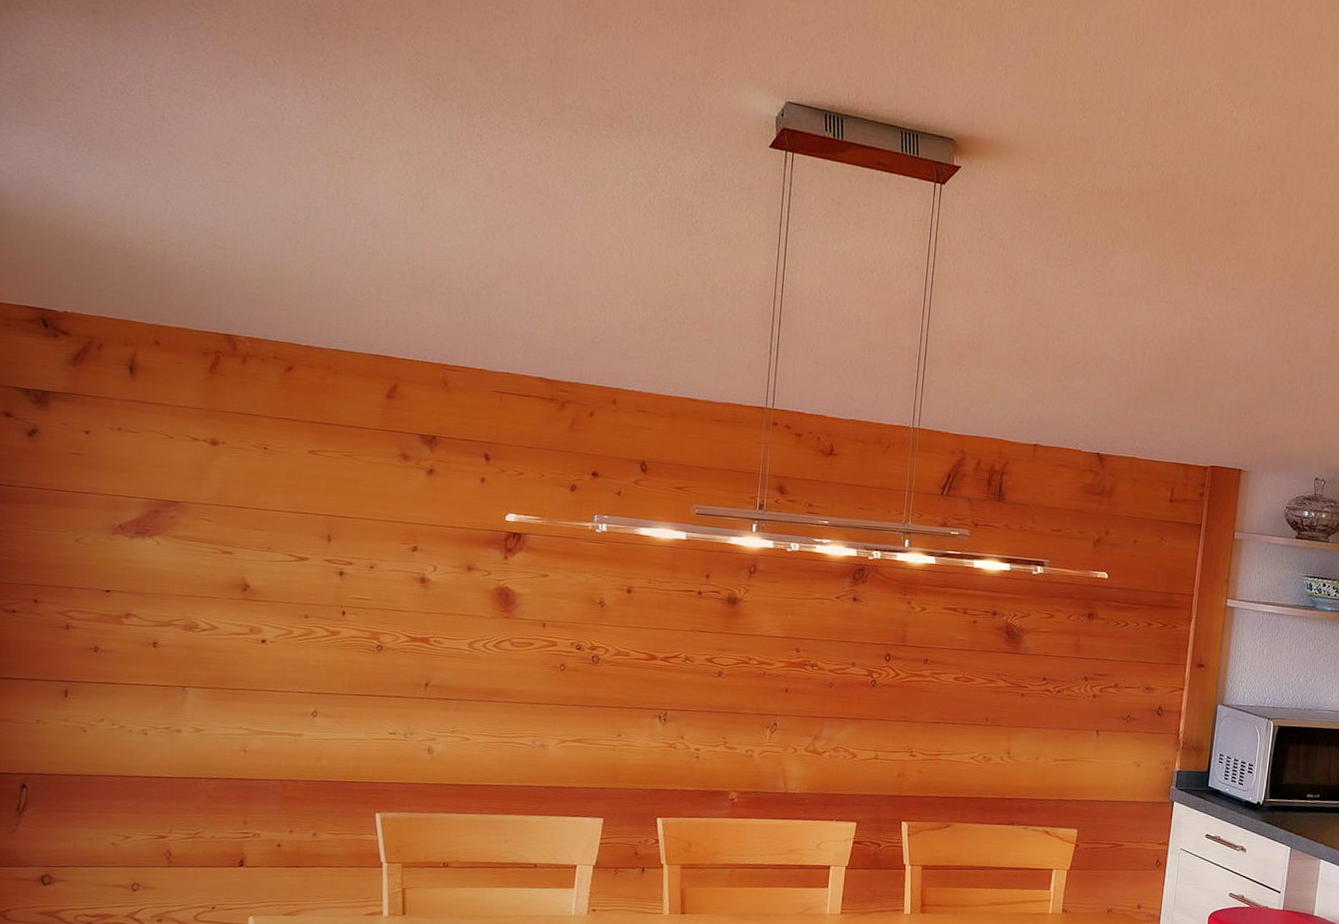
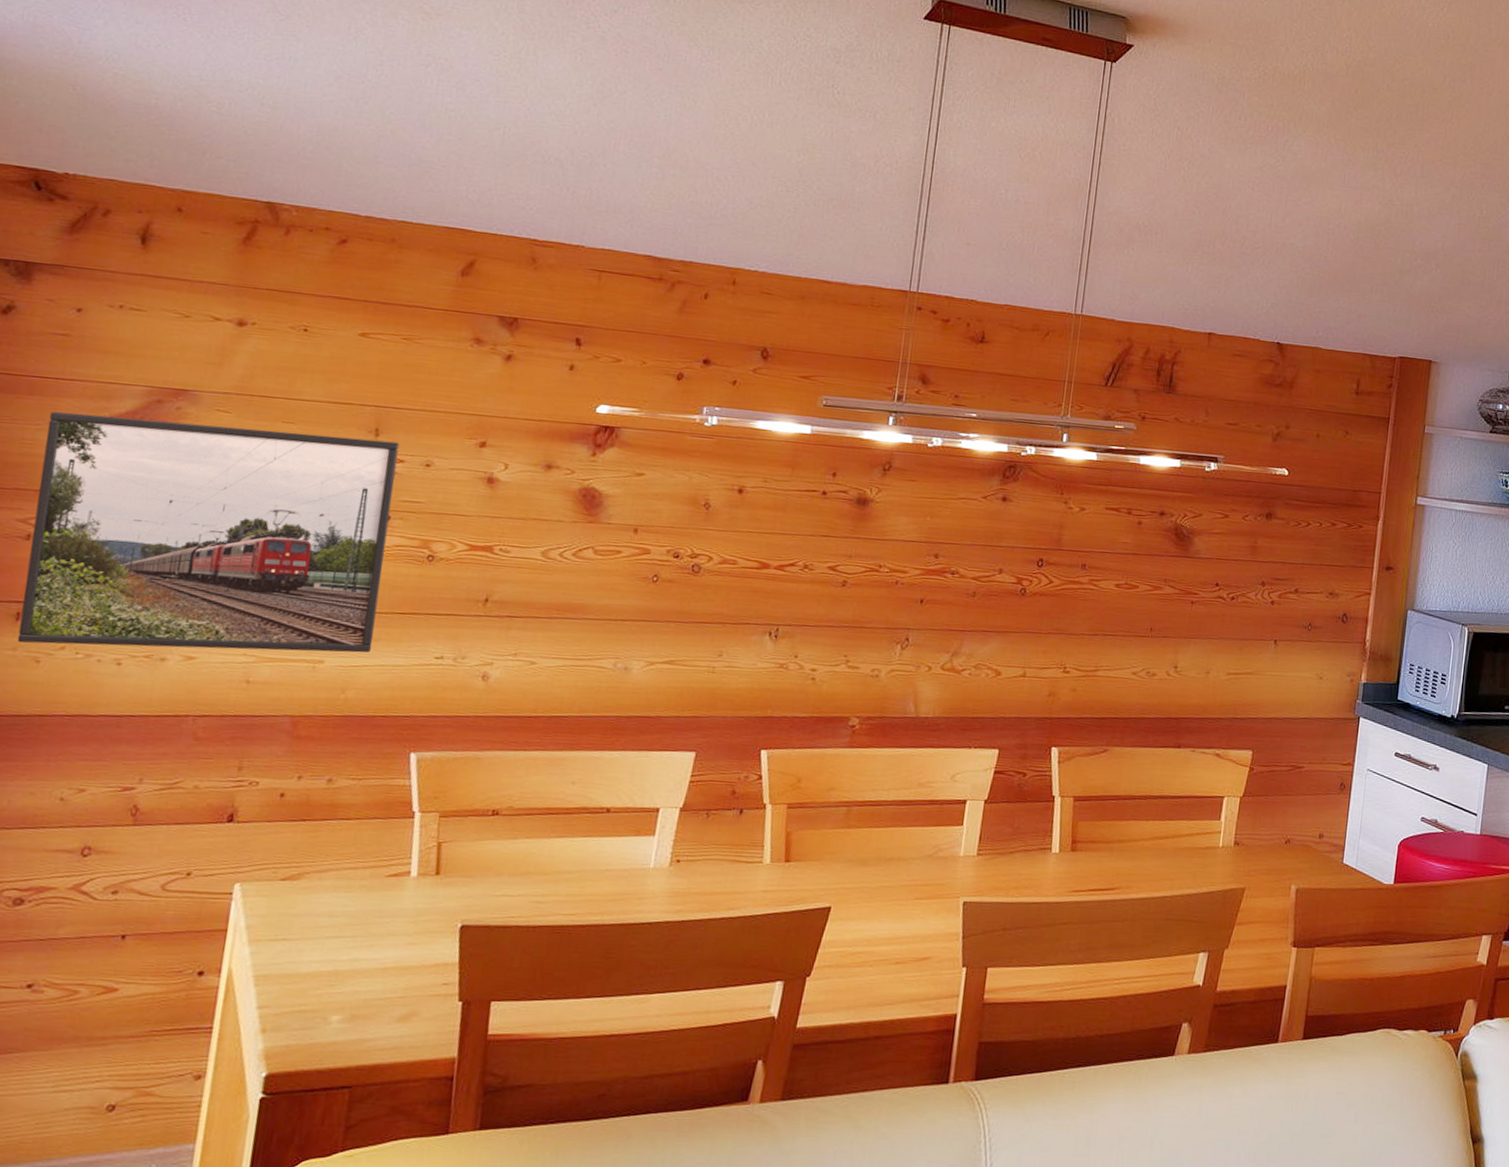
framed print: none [67,520,348,728] -> present [17,411,400,653]

